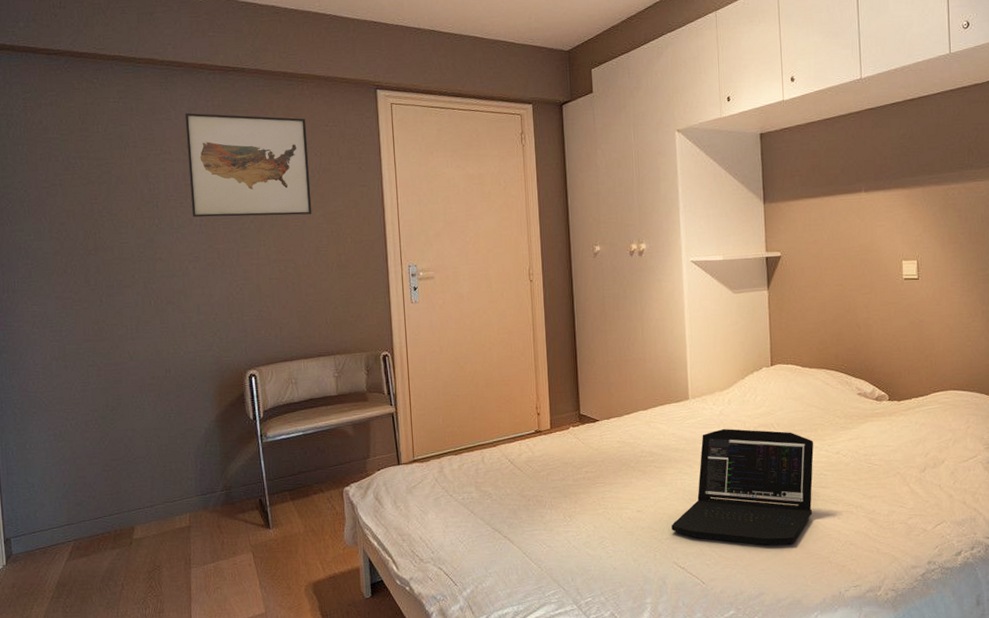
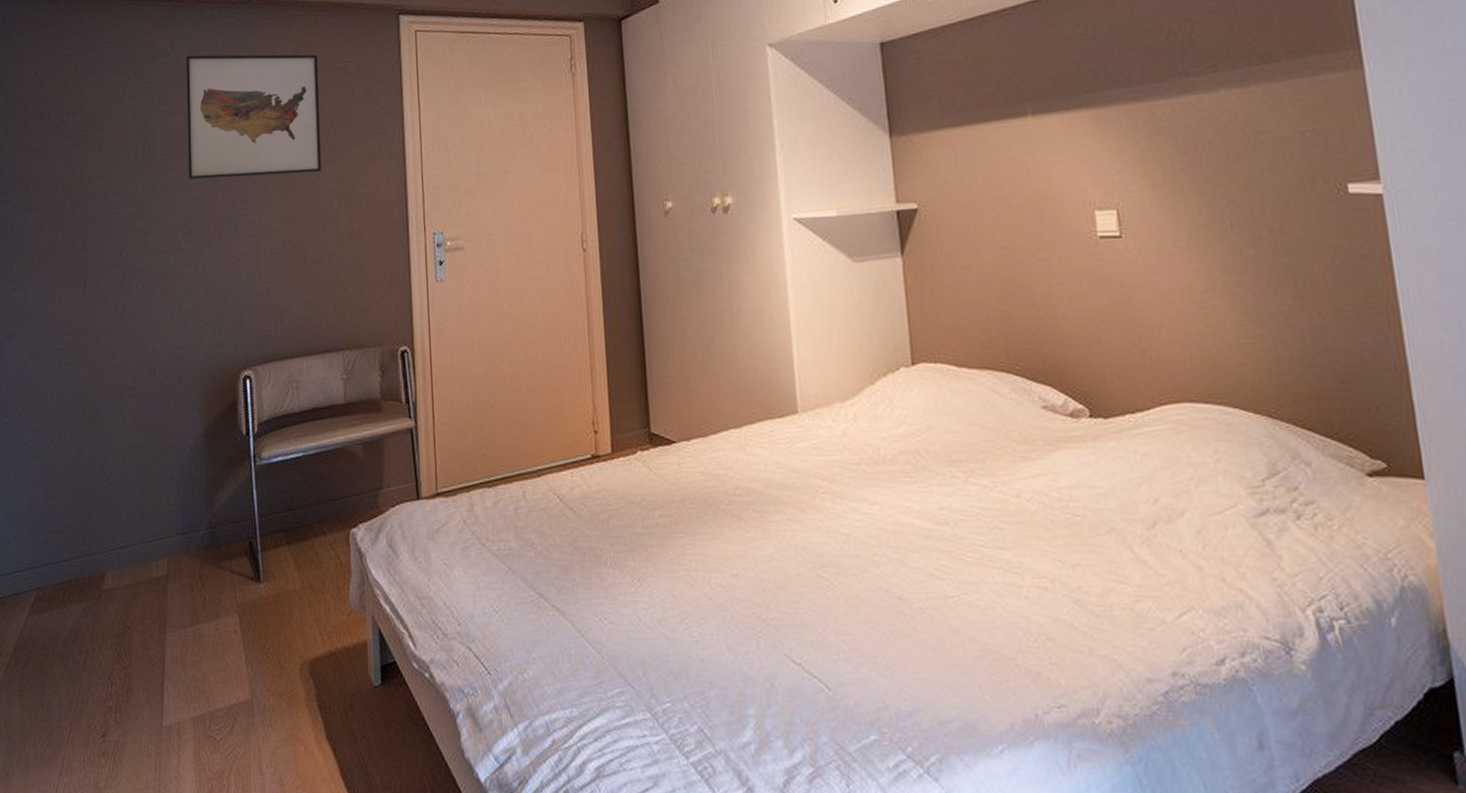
laptop: present [671,429,814,546] -> none [780,457,985,635]

